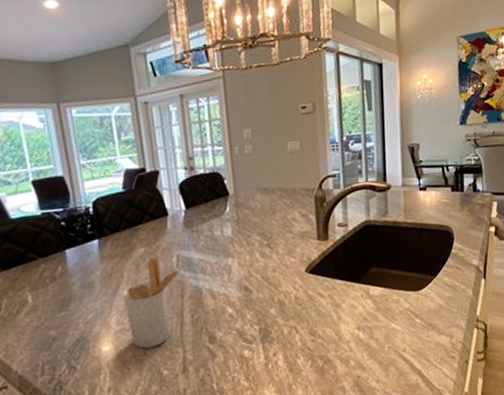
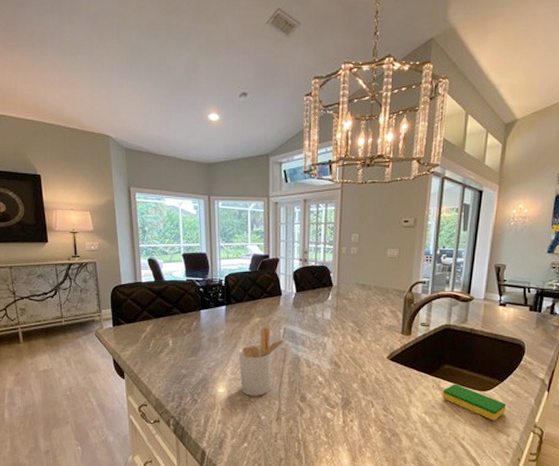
dish sponge: none [373,288,445,323] -> present [442,384,507,421]

